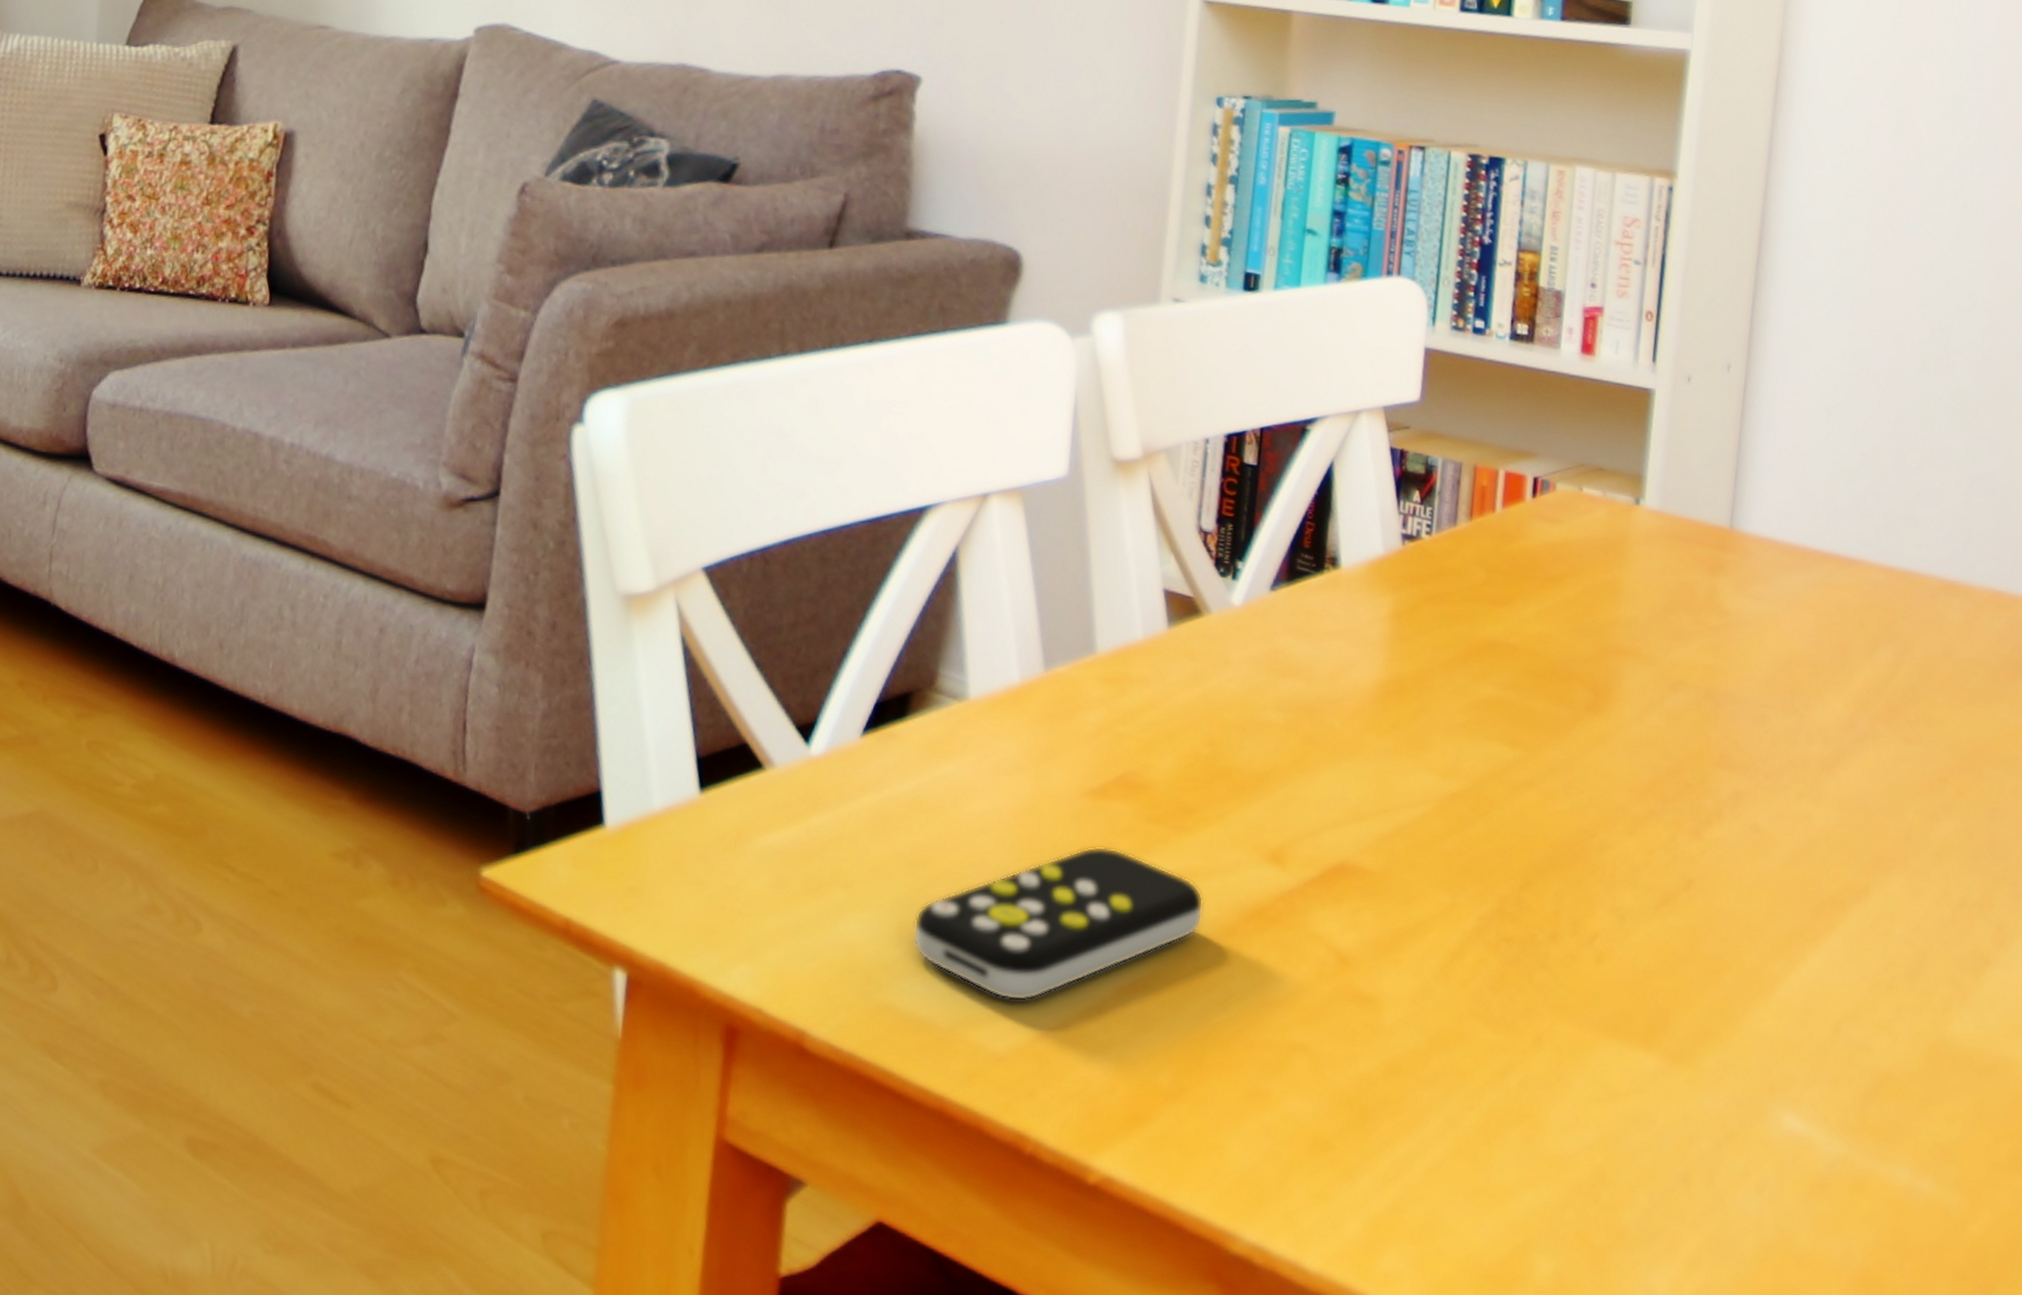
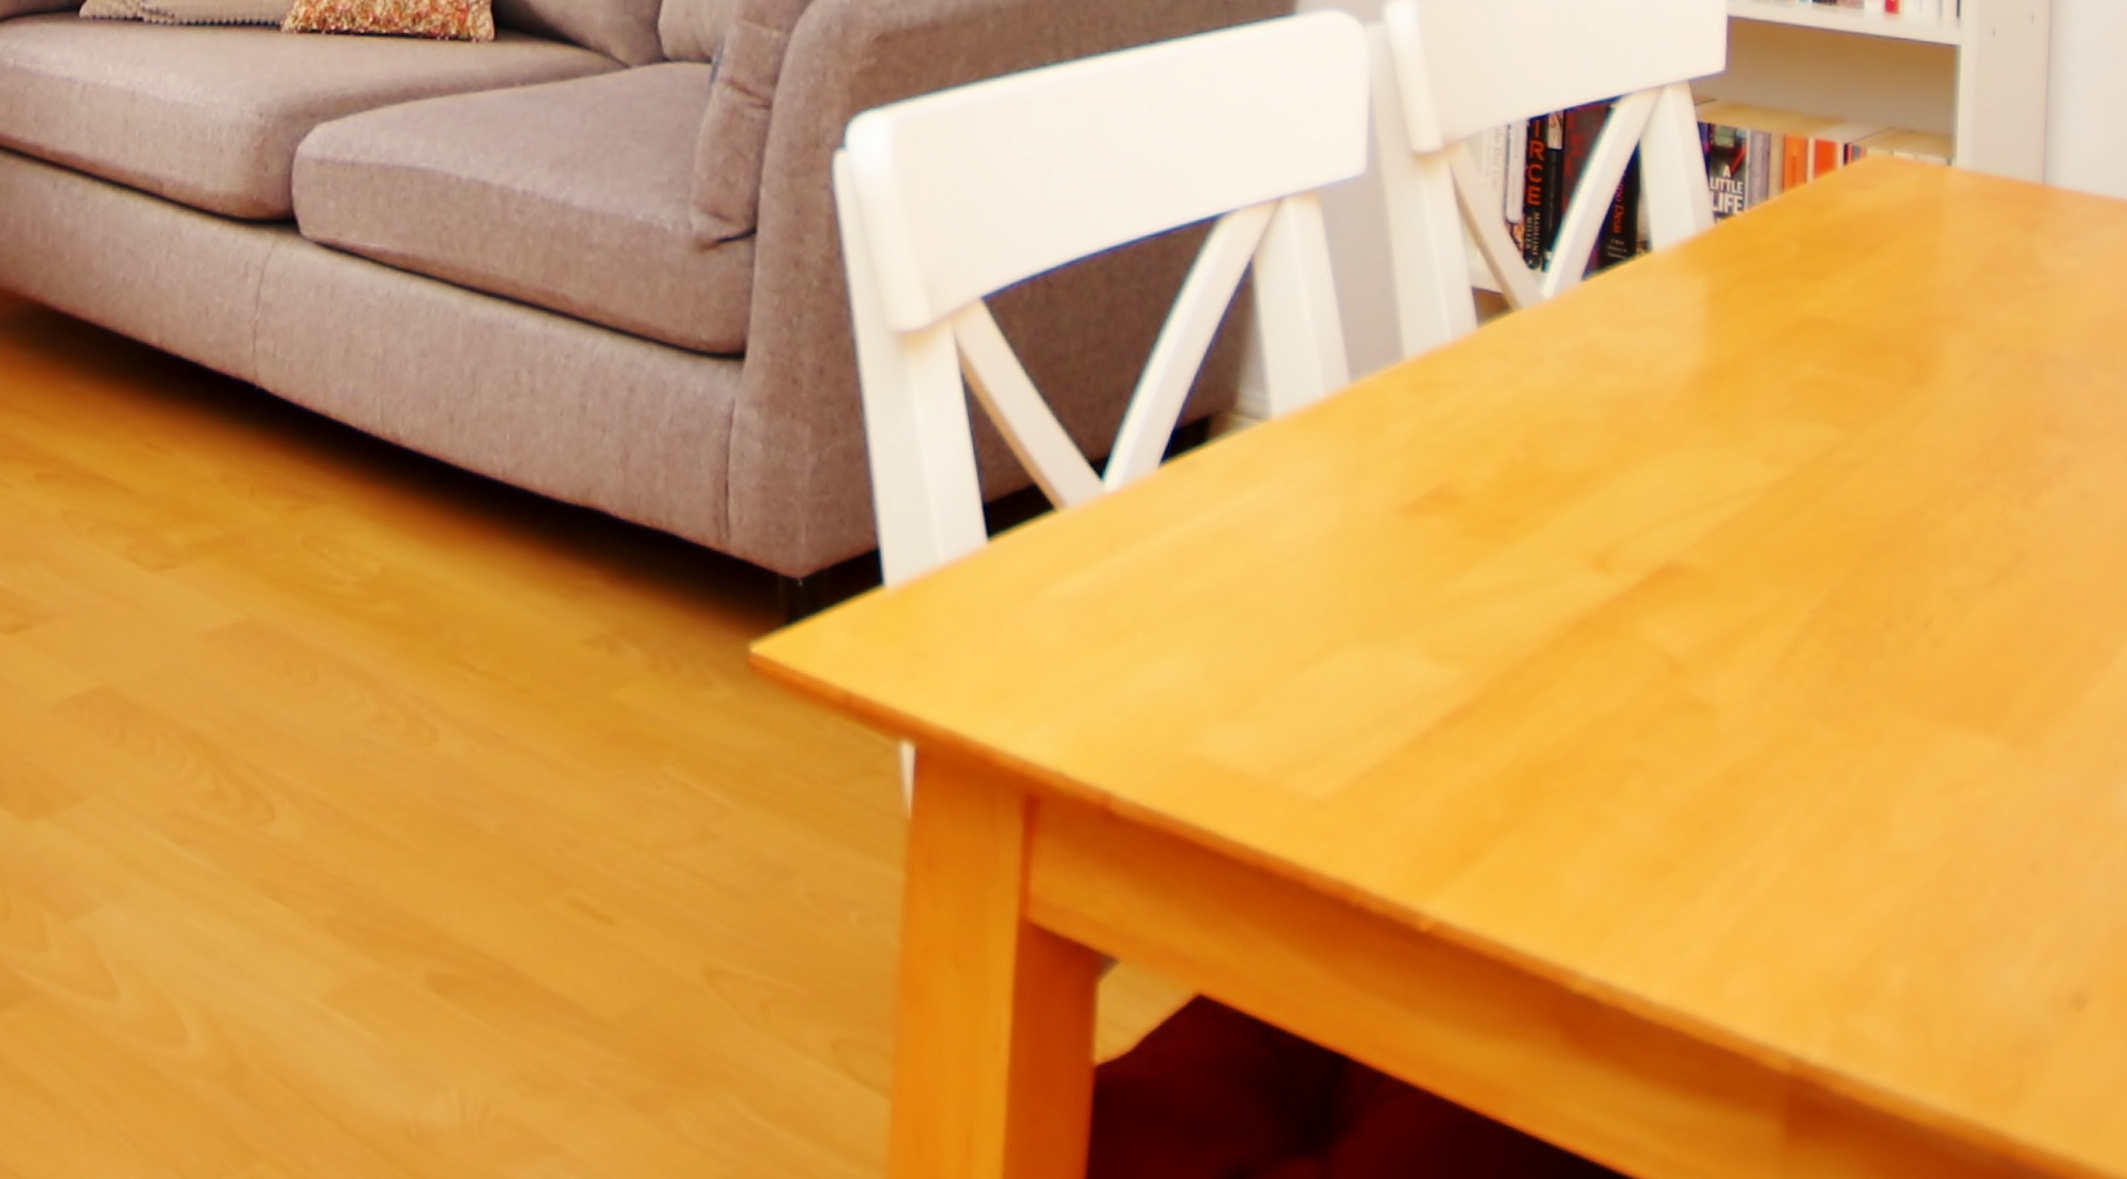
remote control: present [912,846,1204,1001] -> none [1222,566,1528,740]

